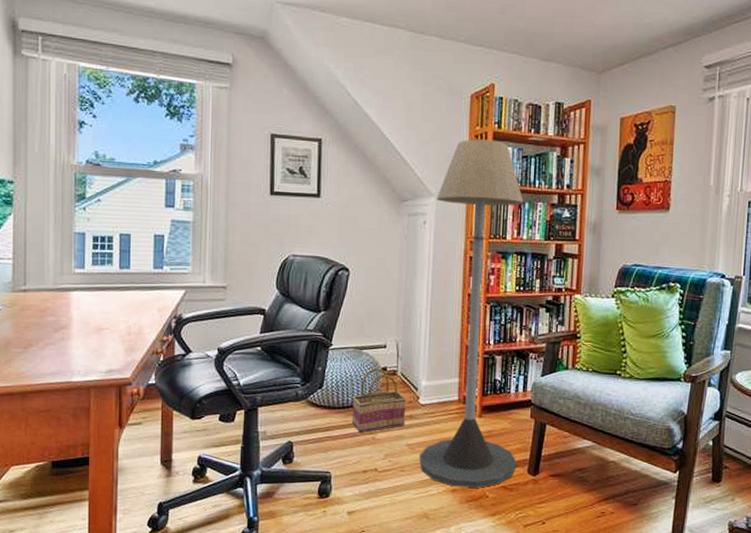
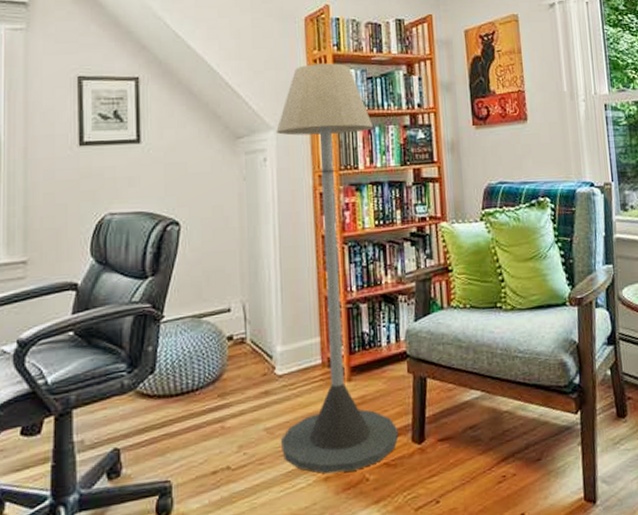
basket: present [352,368,406,433] -> none [193,338,261,423]

